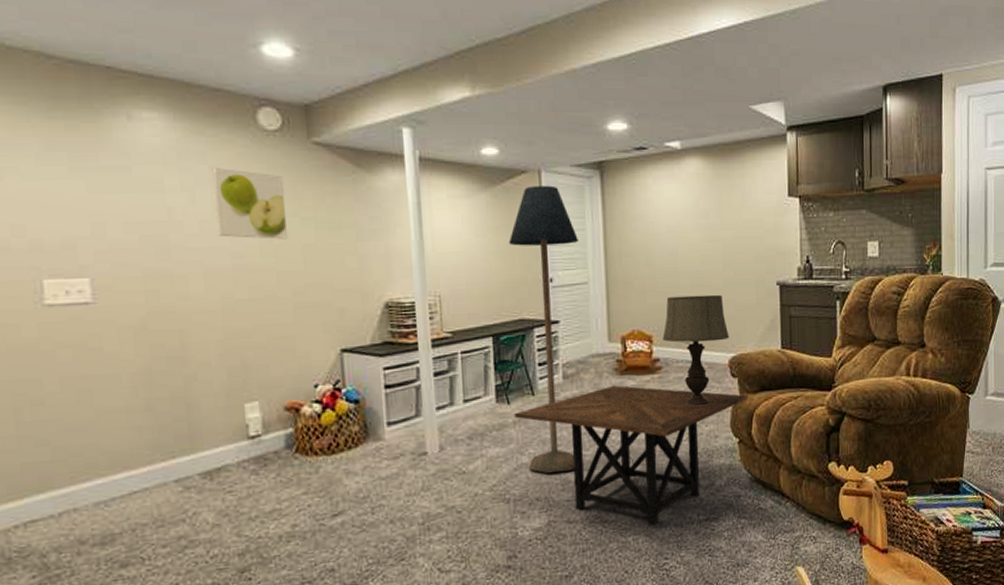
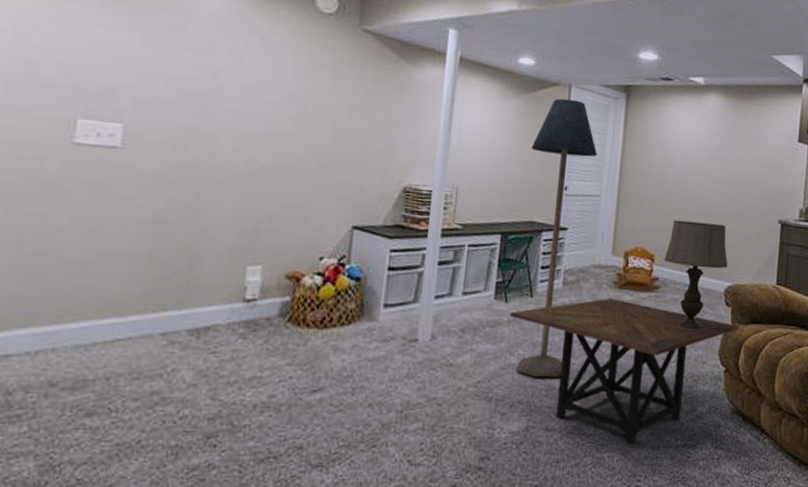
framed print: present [212,168,289,240] -> none [256,39,330,114]

